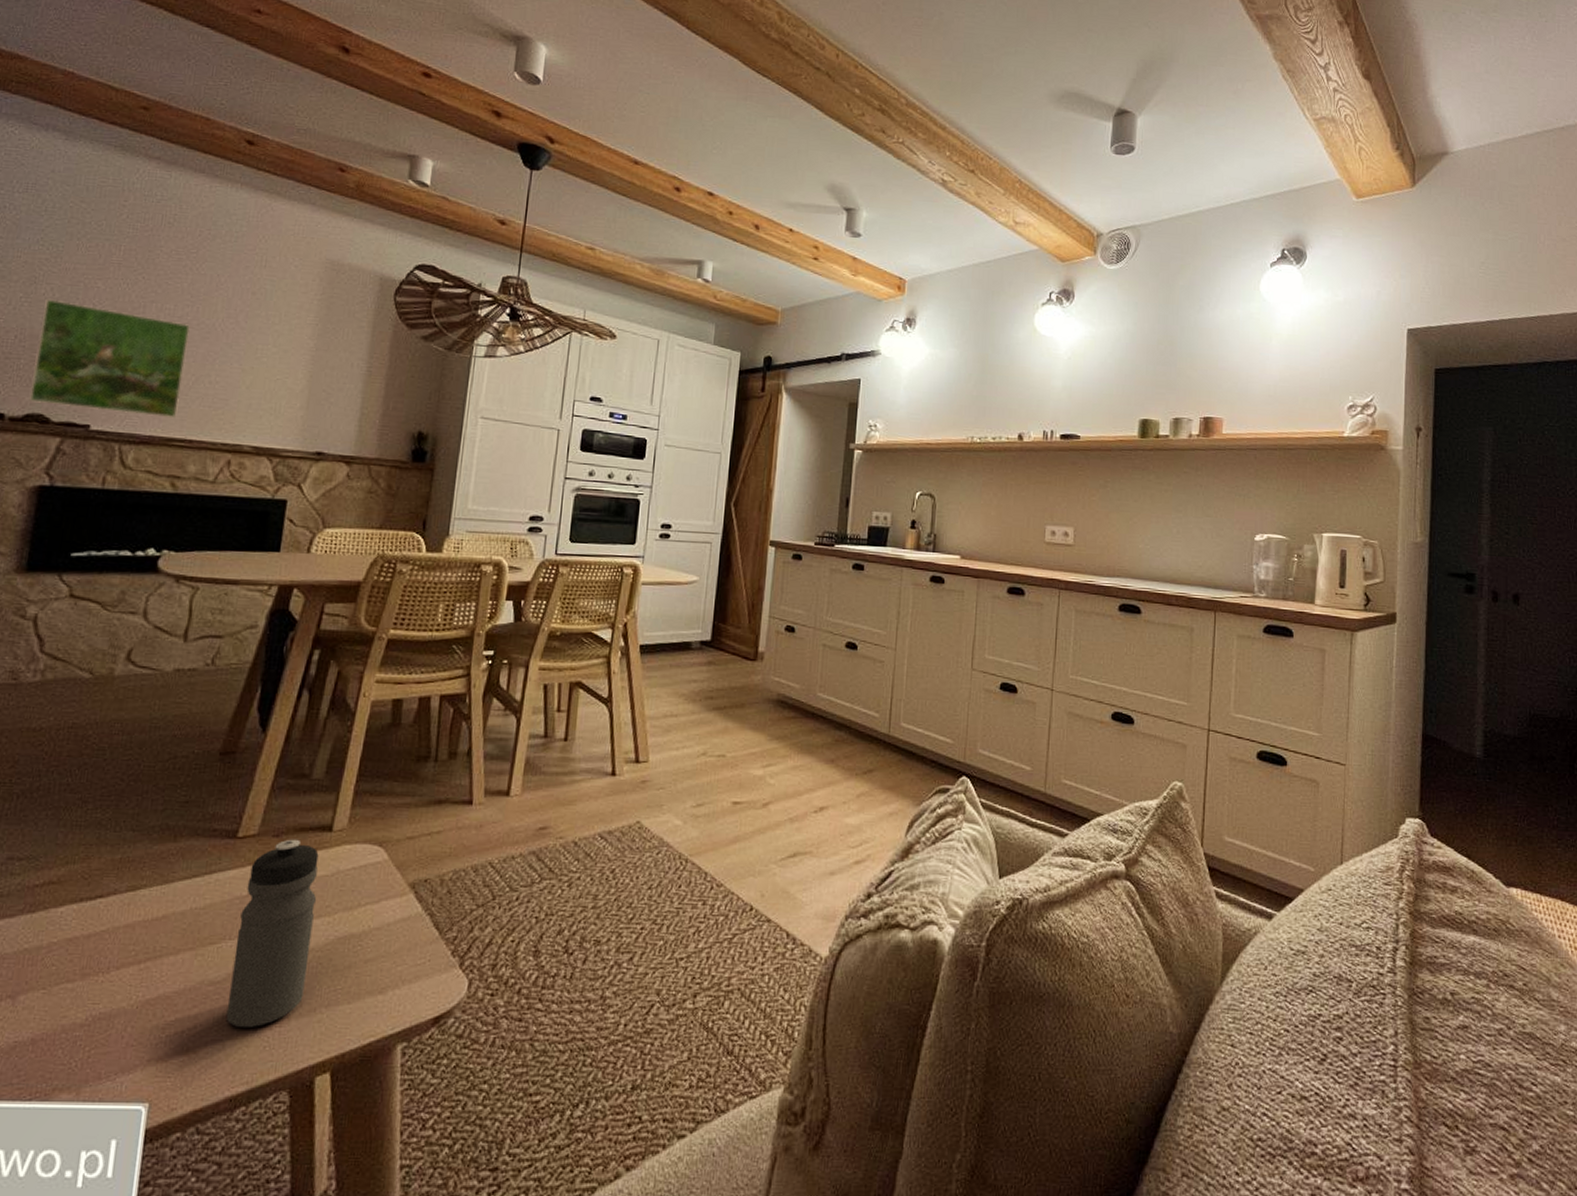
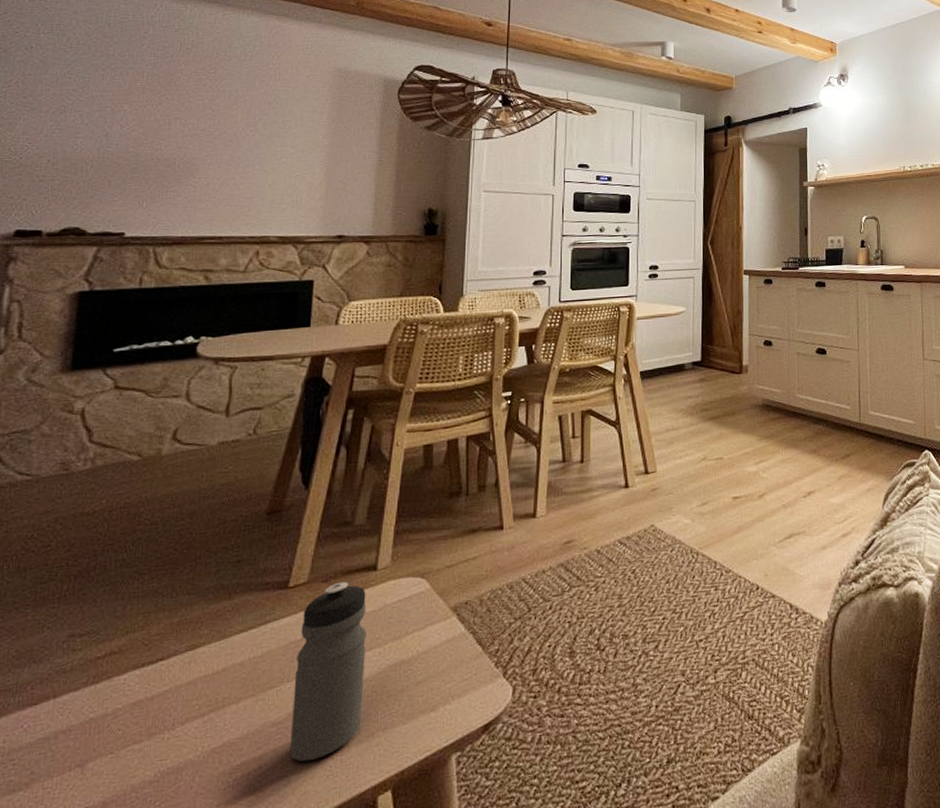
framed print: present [28,298,190,419] -> none [64,124,213,220]

